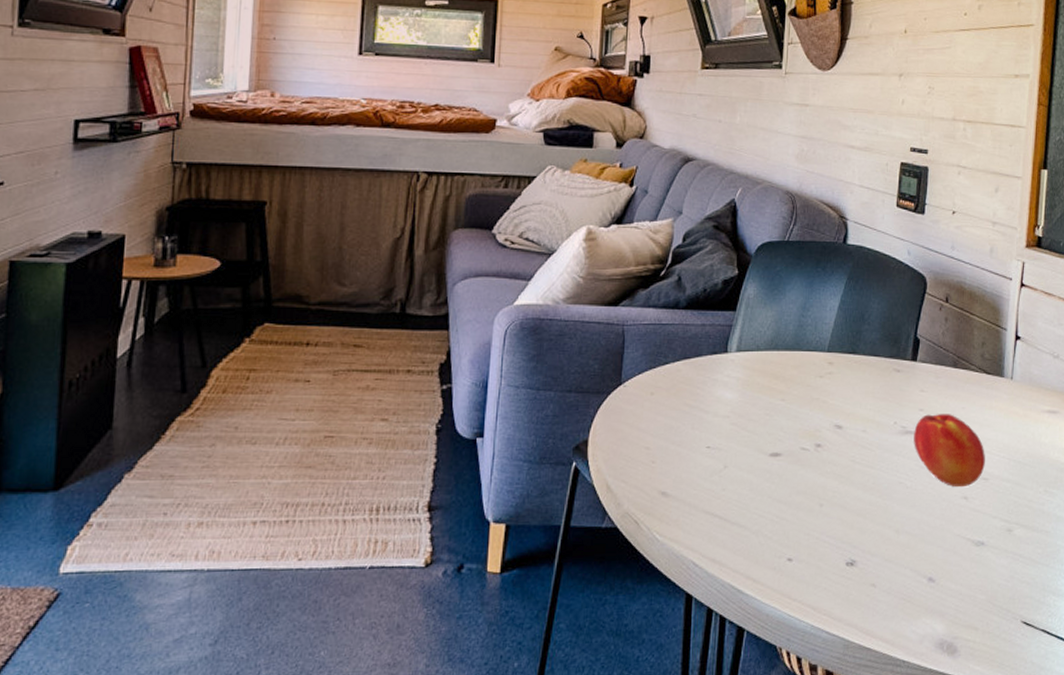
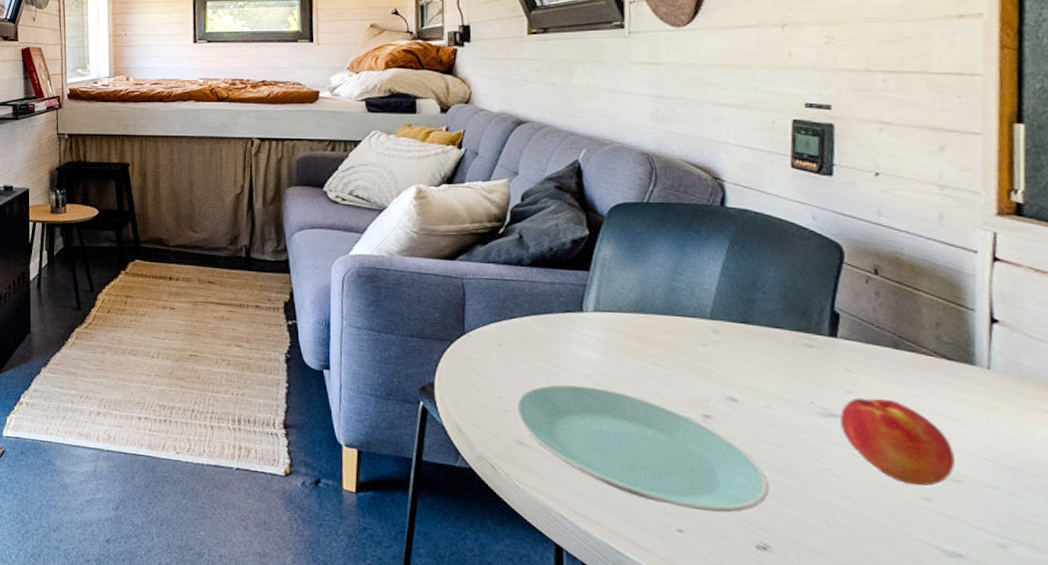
plate: none [661,428,859,538] -> present [515,384,769,513]

